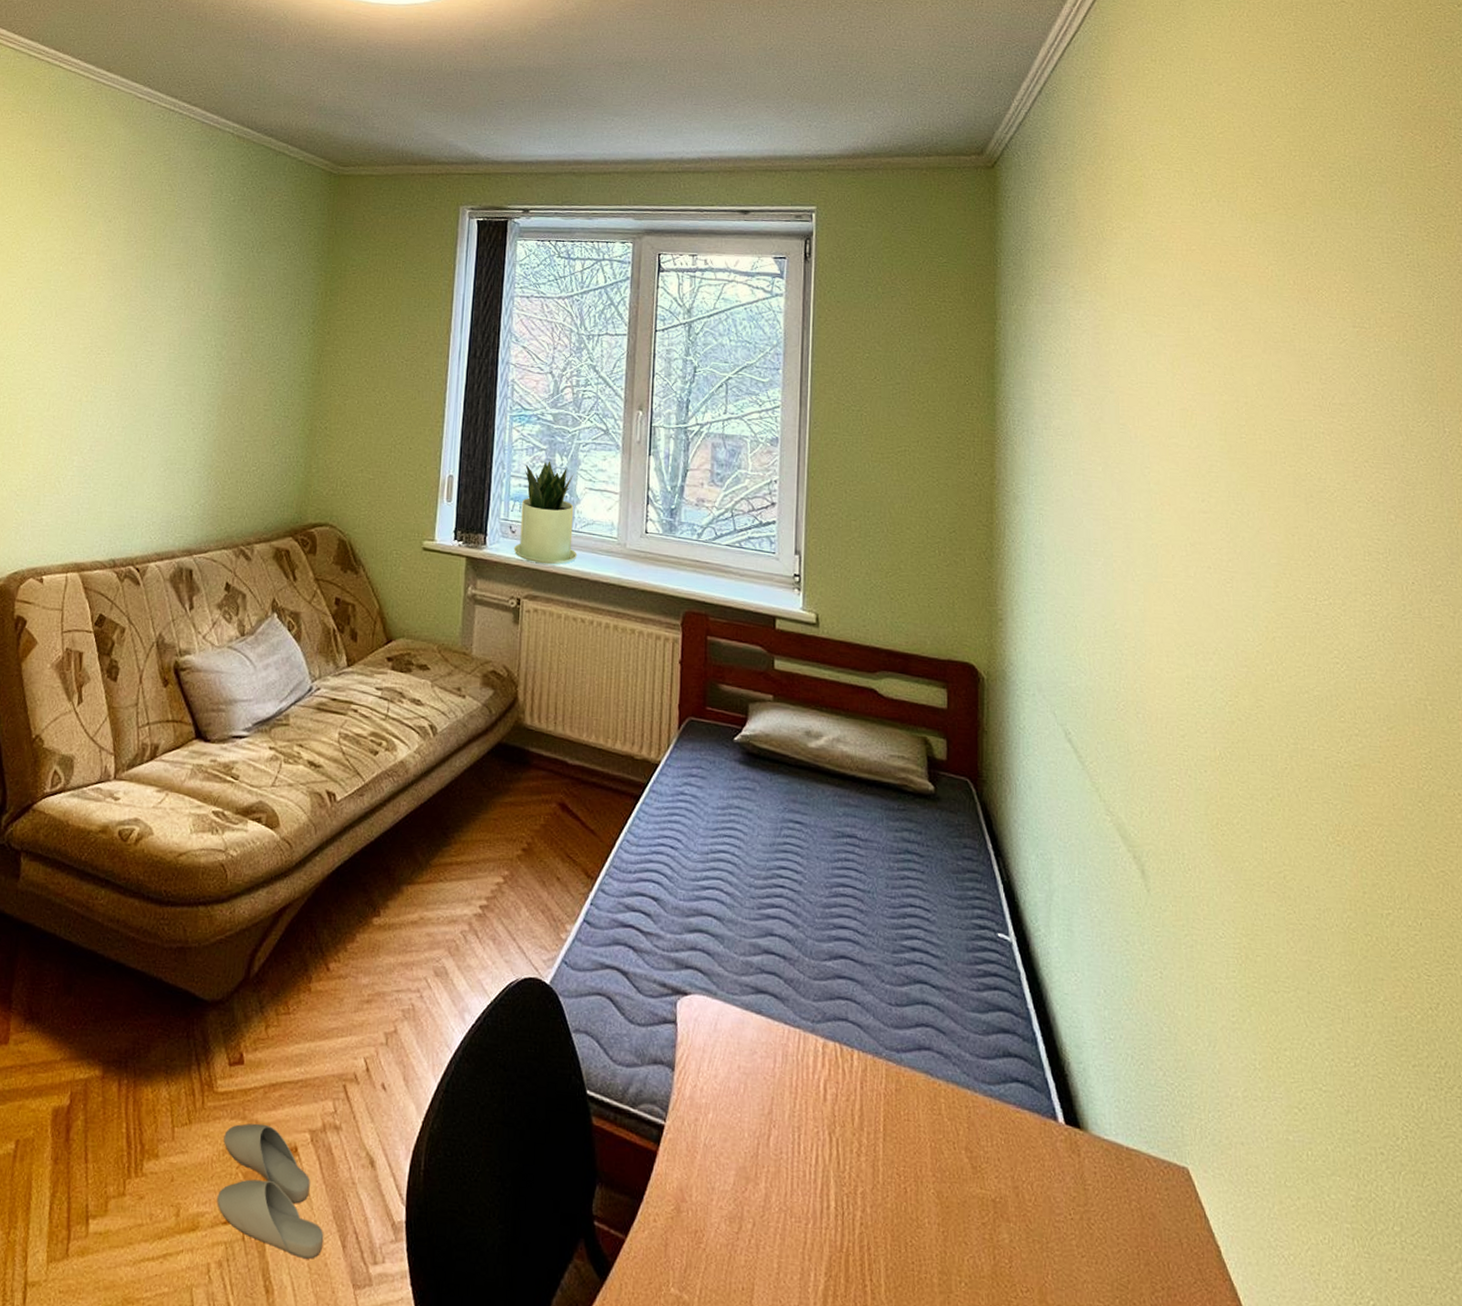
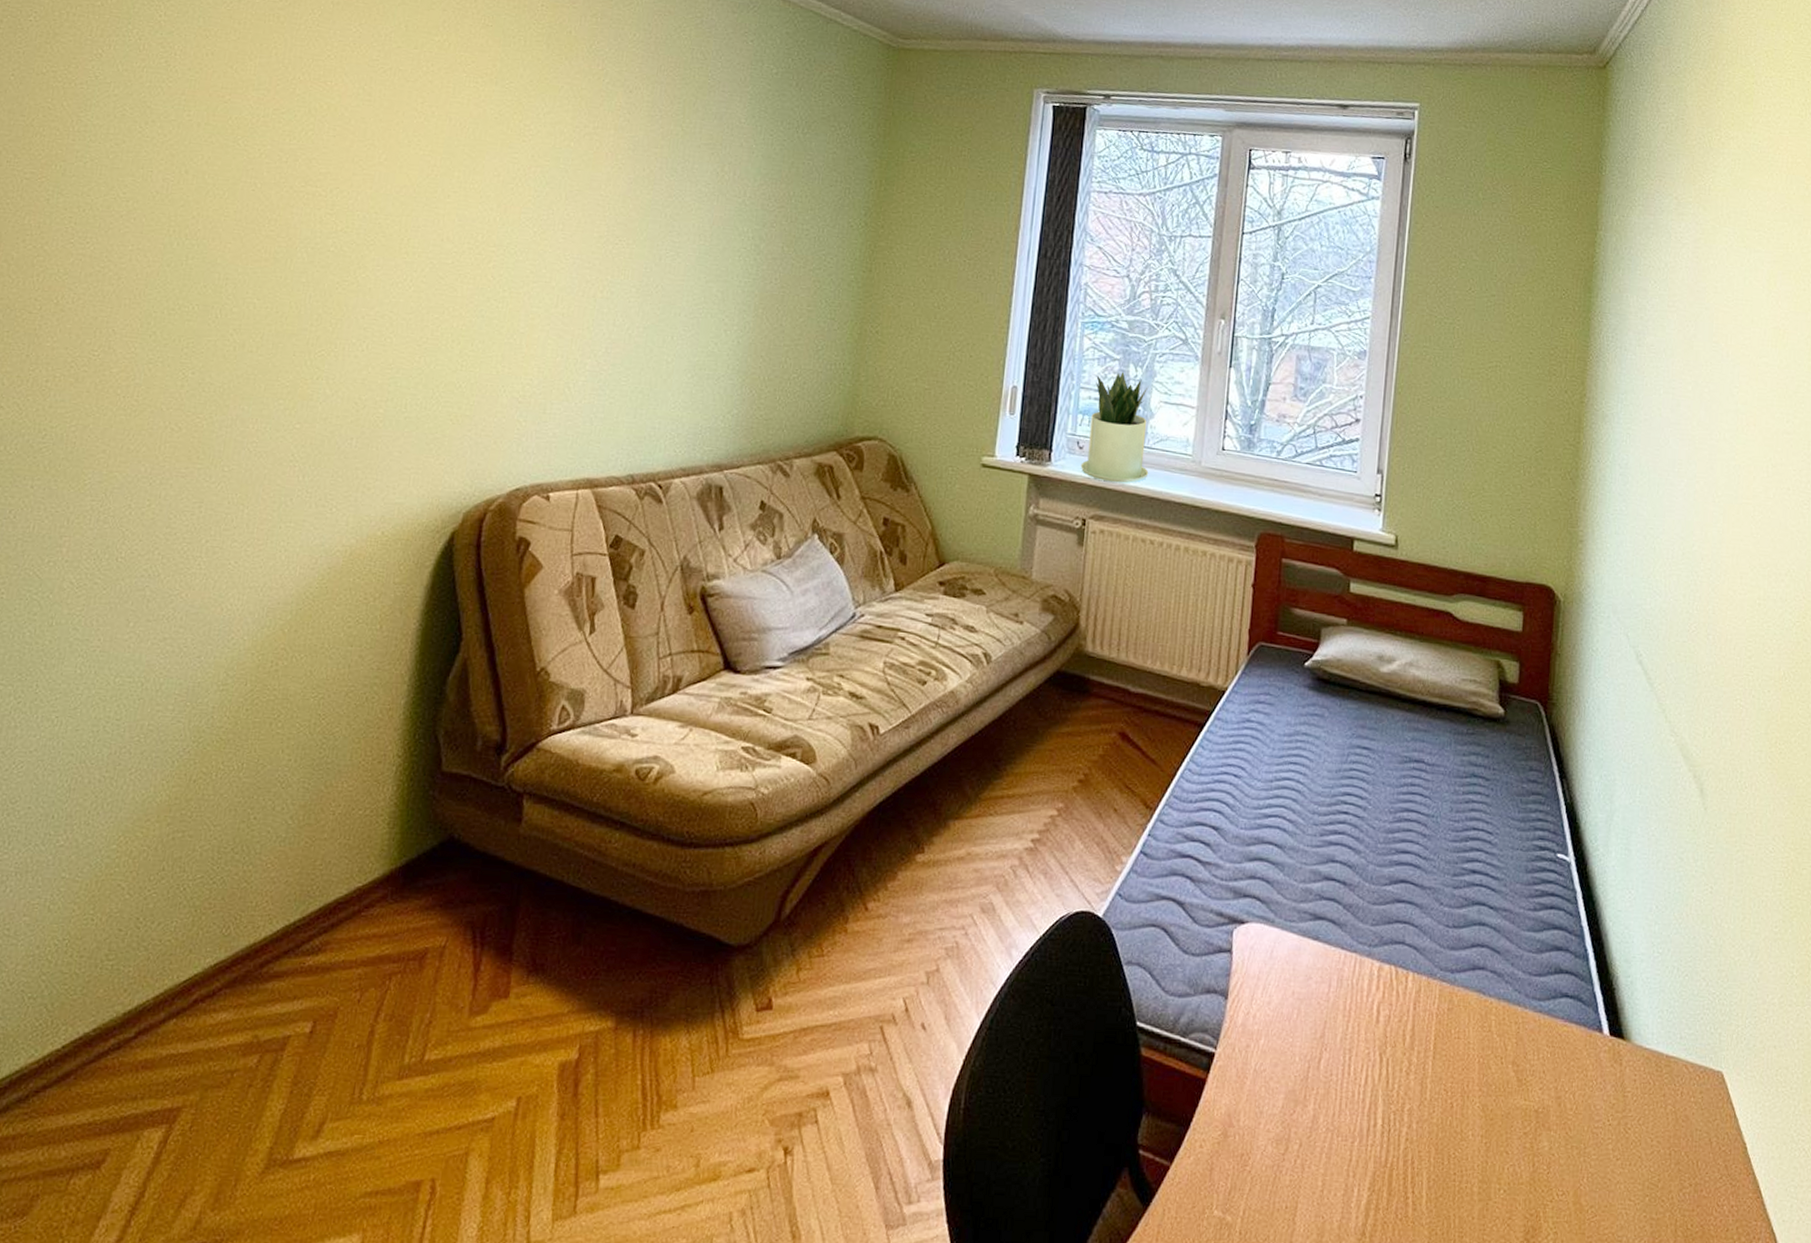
slippers: present [217,1123,324,1259] -> none [741,1069,856,1202]

